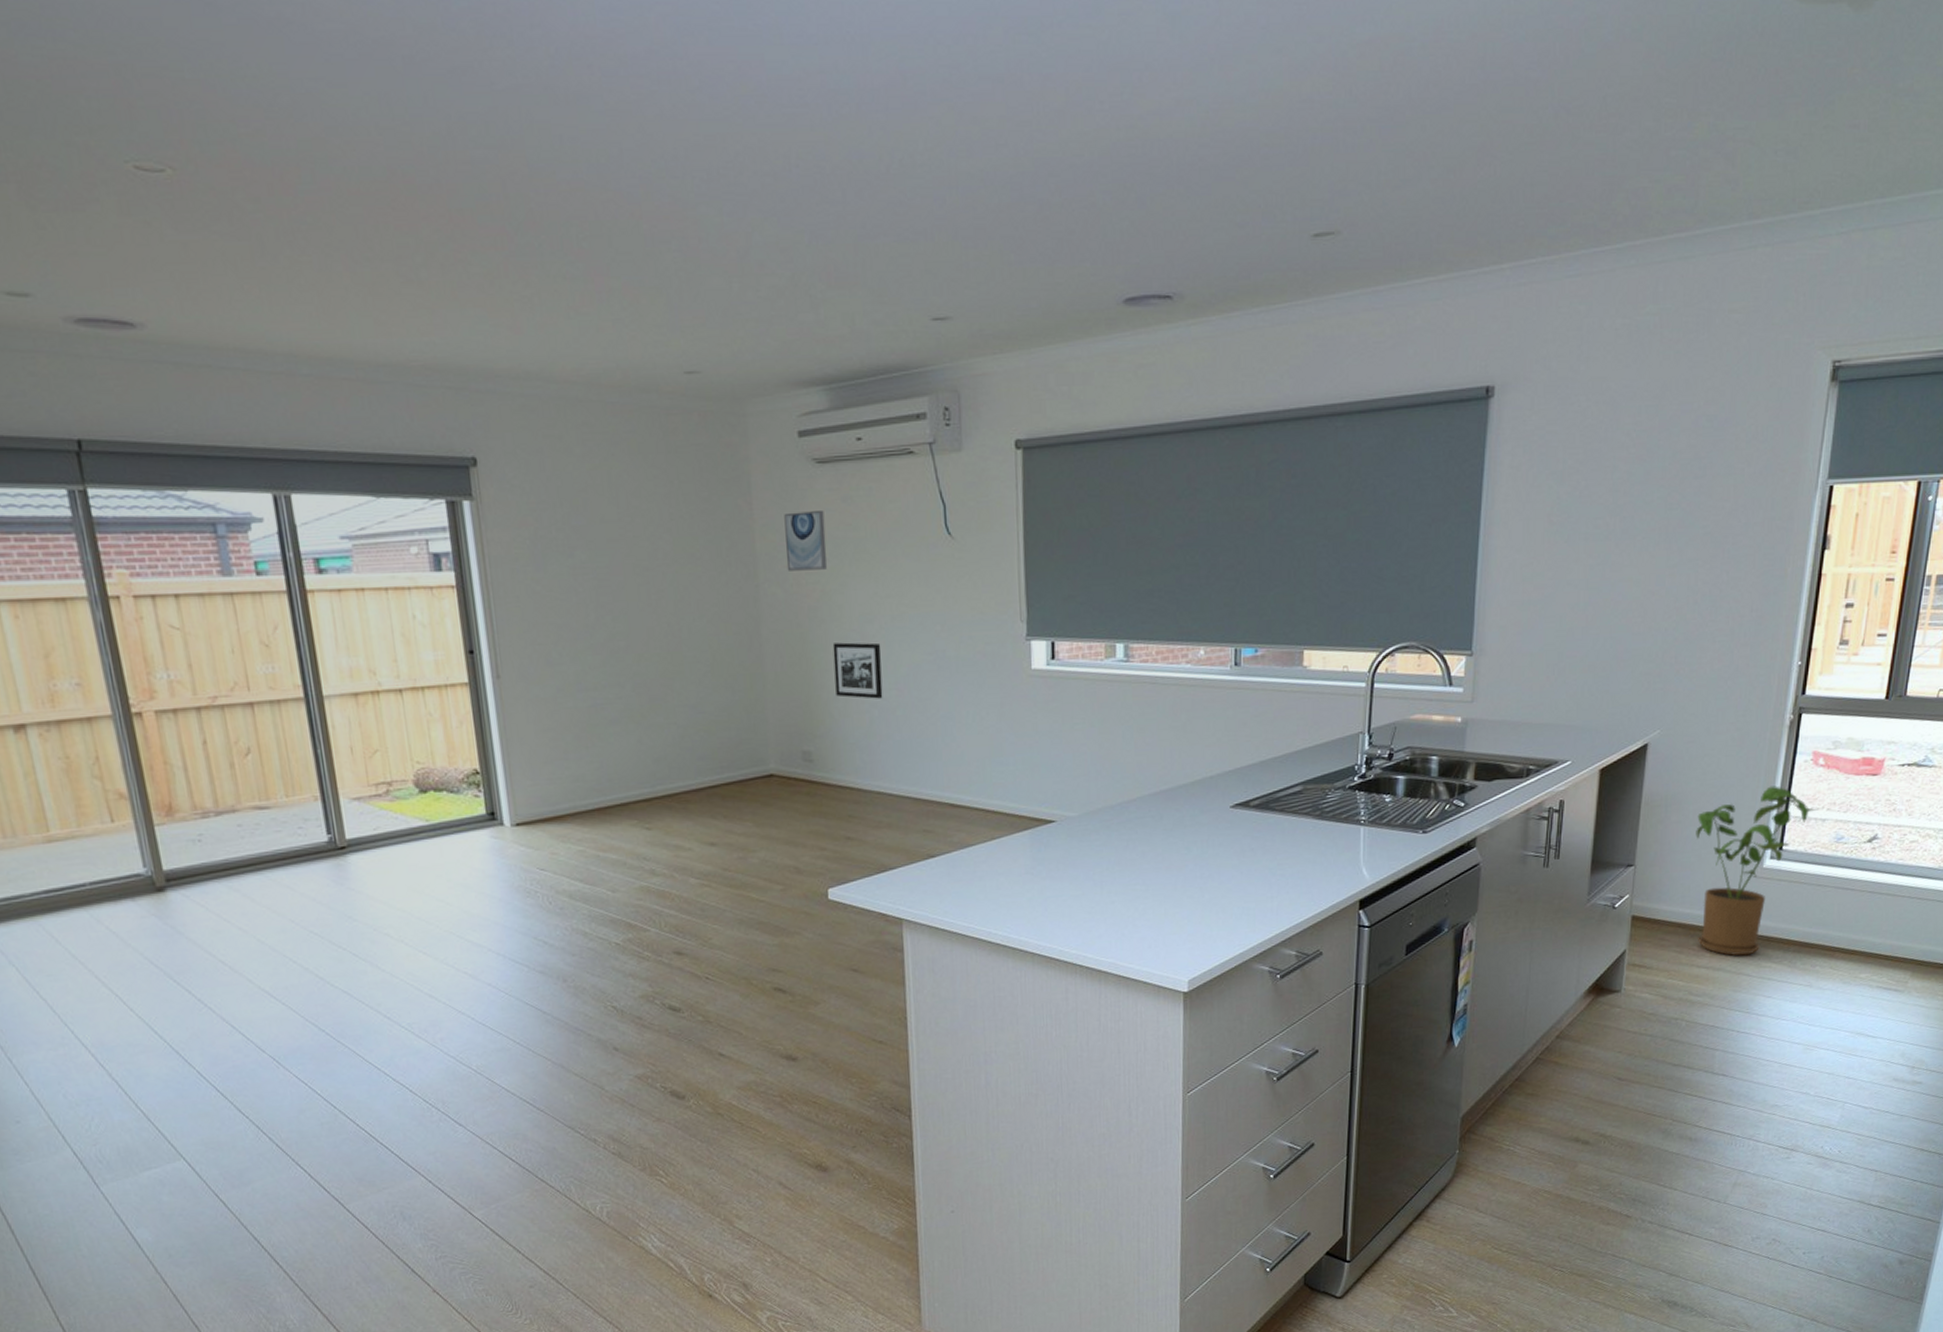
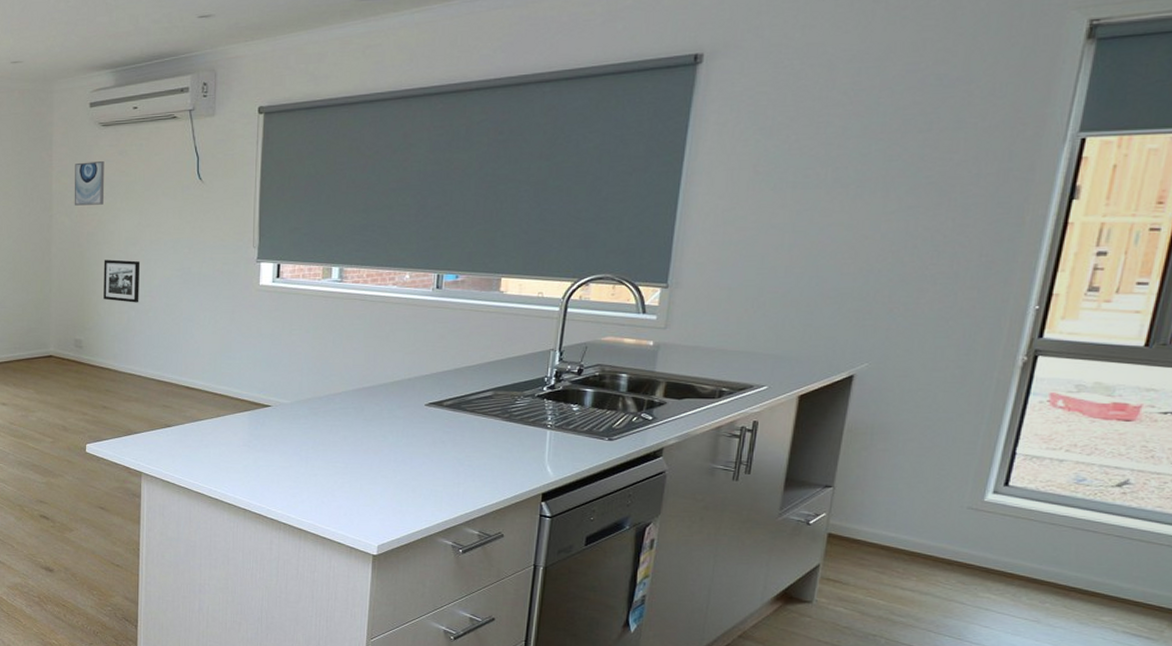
house plant: present [1696,785,1817,956] -> none [903,423,1053,584]

